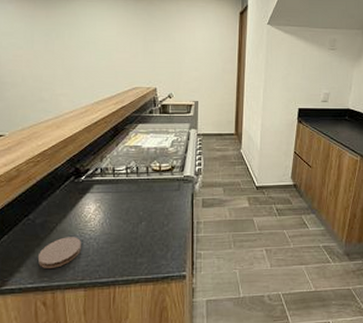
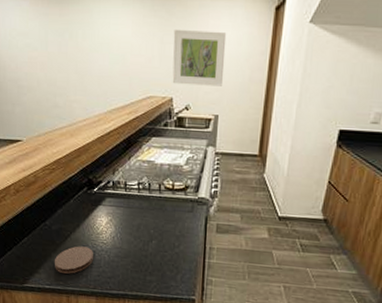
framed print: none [155,29,201,77] -> present [172,29,227,87]

